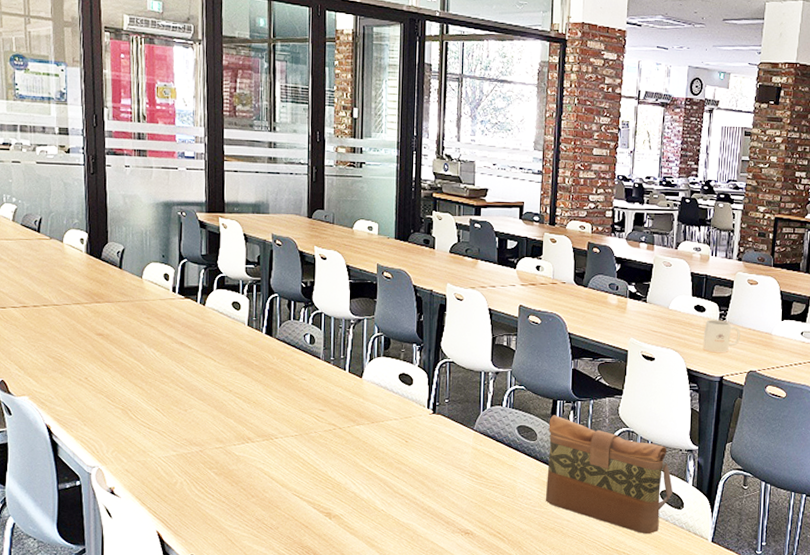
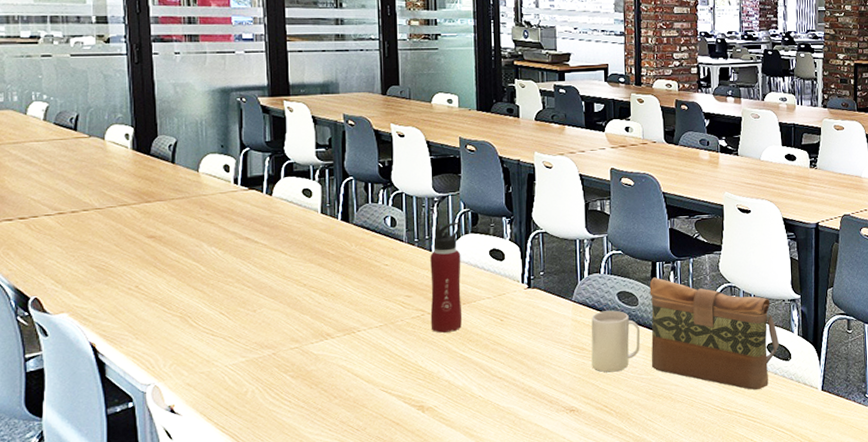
water bottle: none [341,344,374,448] -> present [430,222,463,333]
mug: none [488,442,536,502] -> present [591,310,640,373]
mug: present [702,320,740,353] -> none [796,167,832,200]

